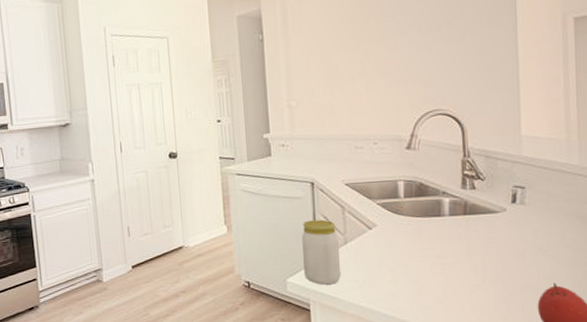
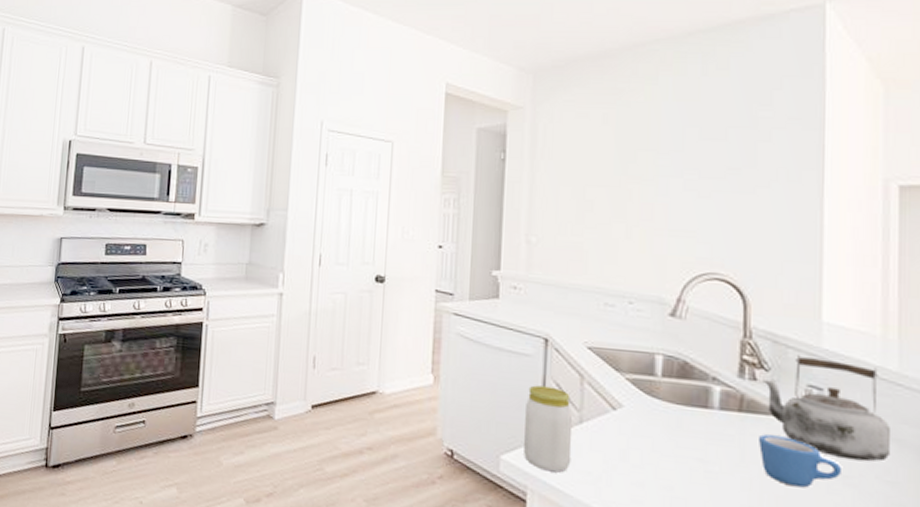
kettle: none [480,164,576,237] -> present [763,355,892,462]
mug: none [480,228,542,264] -> present [759,434,843,488]

